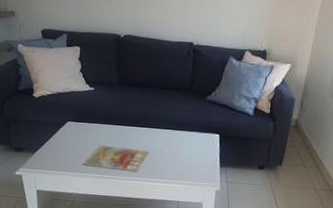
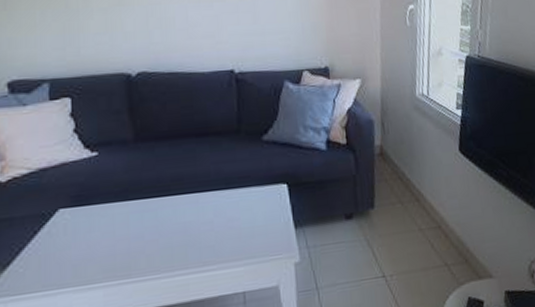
magazine: present [83,145,149,172] -> none [89,227,192,271]

